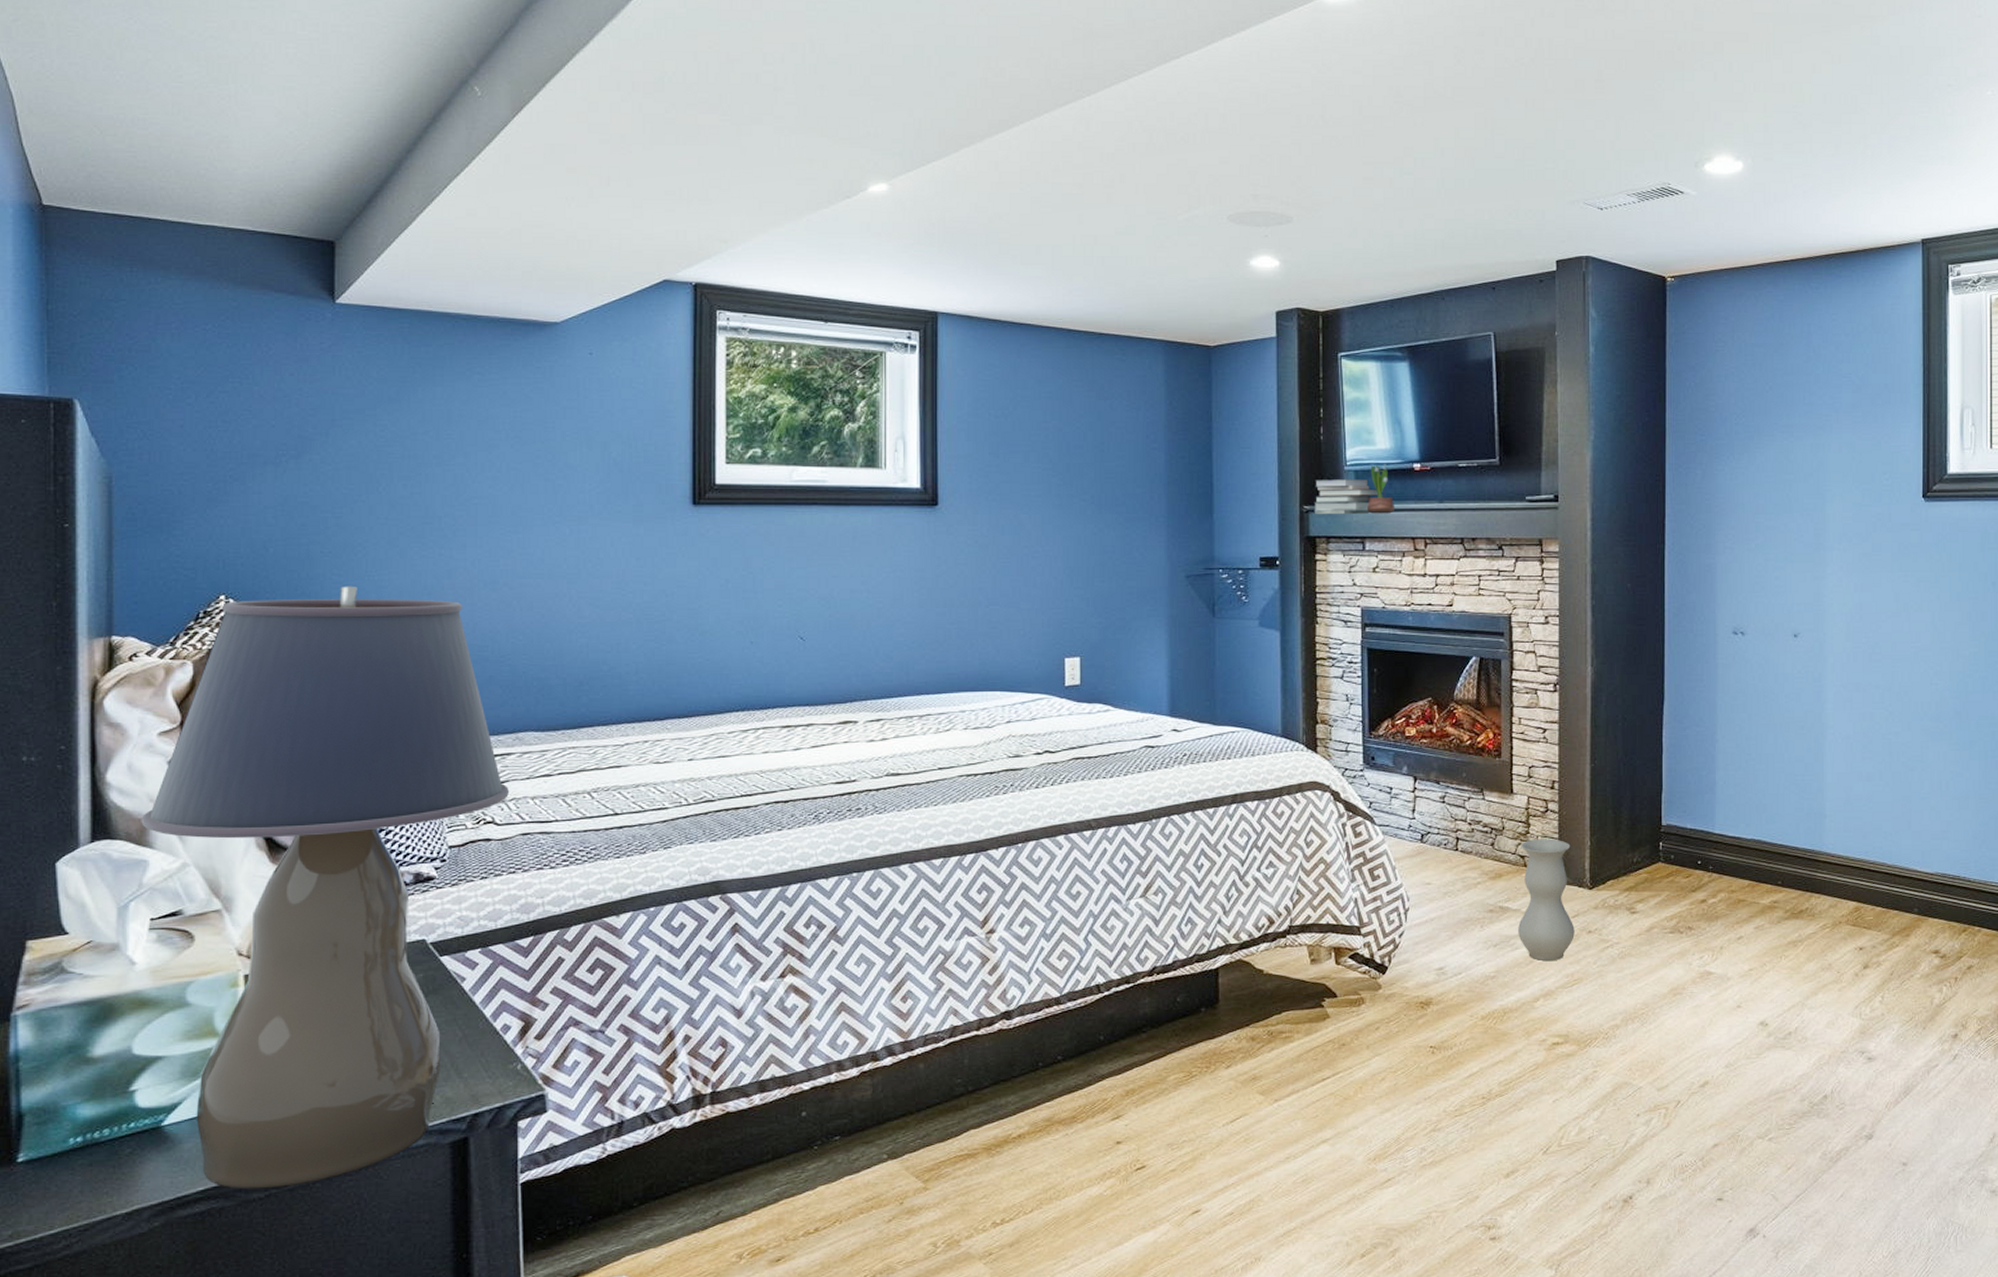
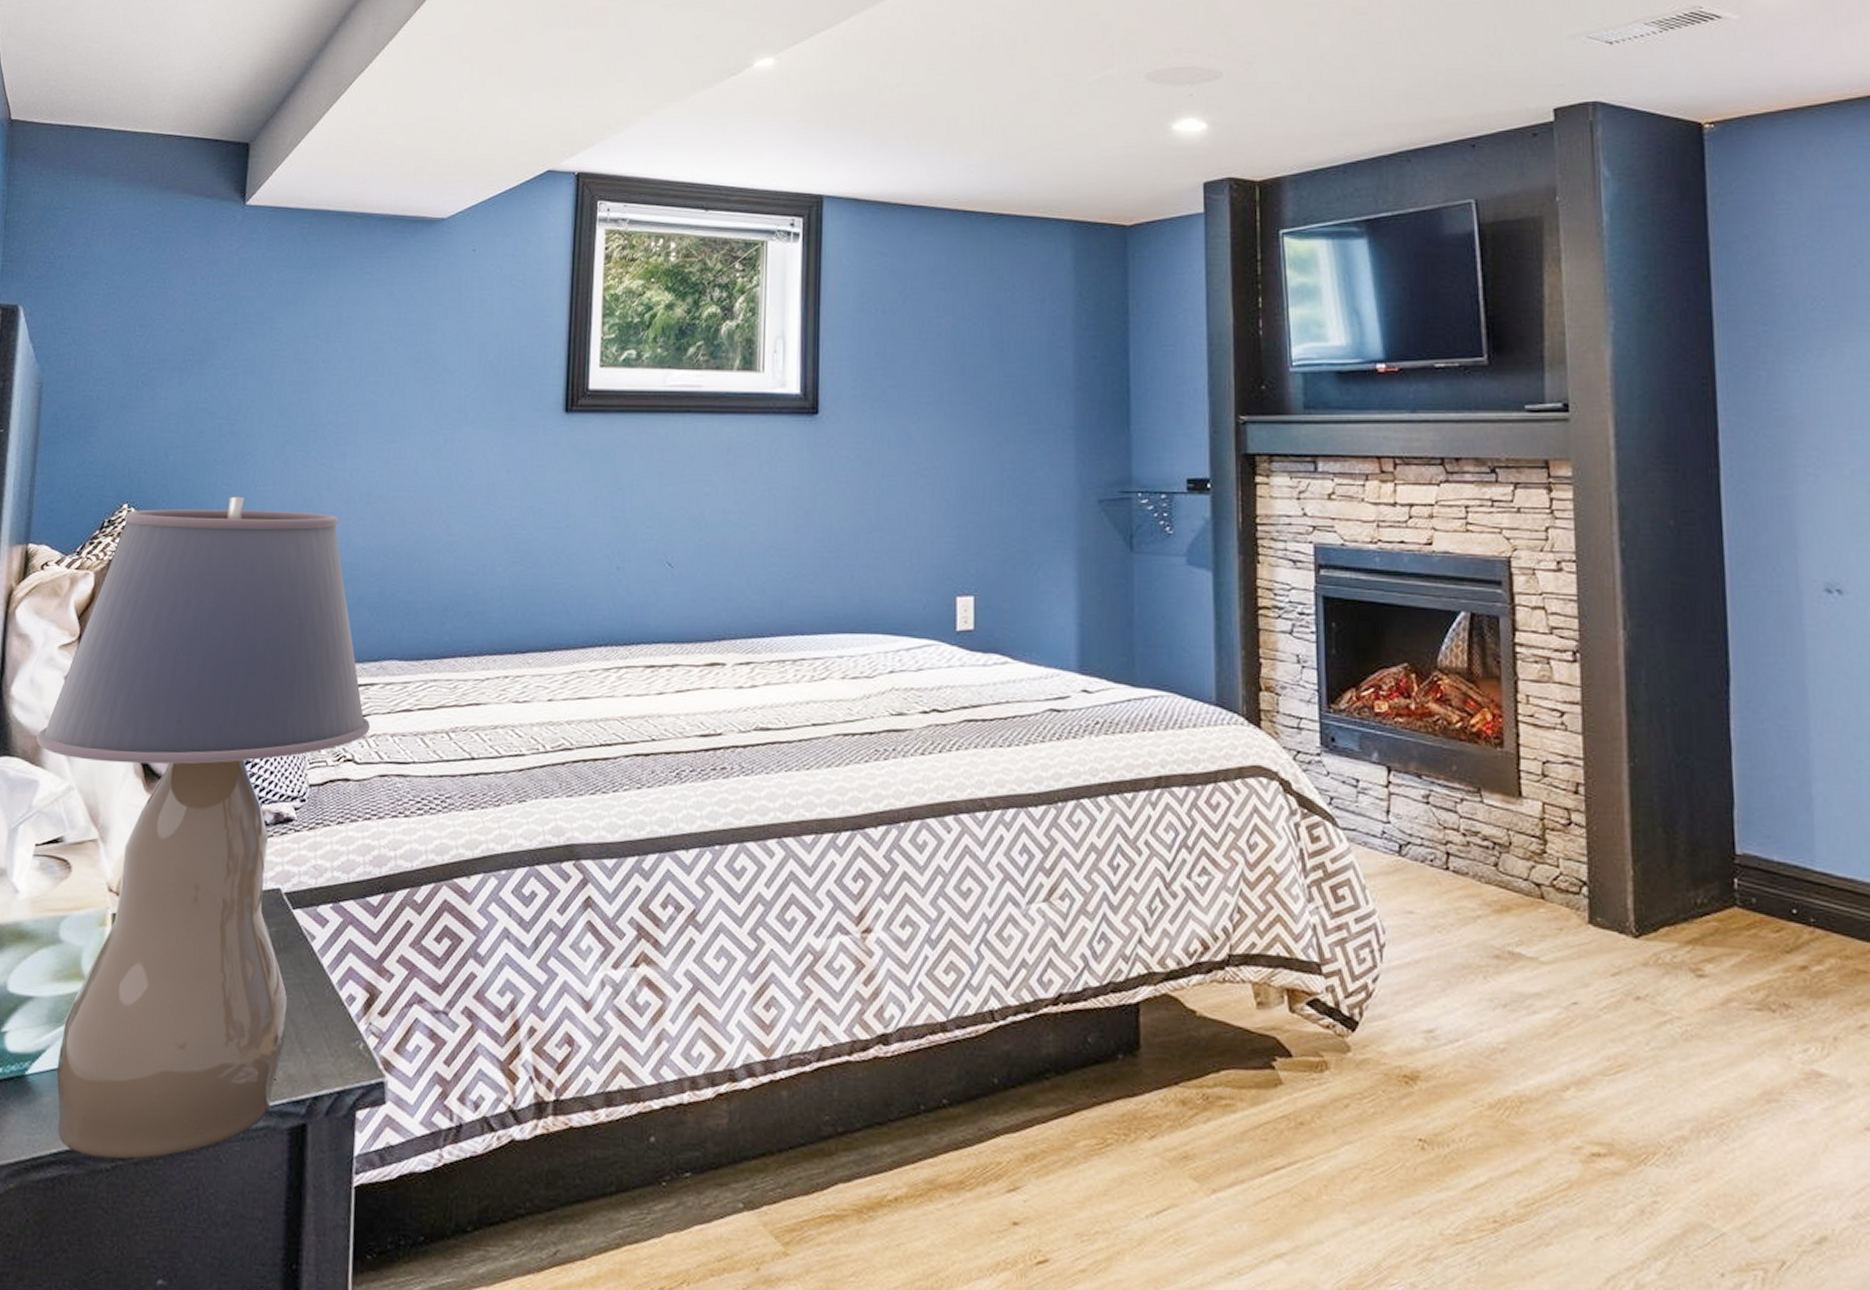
books: present [1314,479,1385,514] -> none [1252,383,1342,426]
potted flower: present [1367,463,1396,514] -> none [1319,363,1355,426]
vase: present [1518,839,1575,962] -> none [1535,861,1617,1036]

